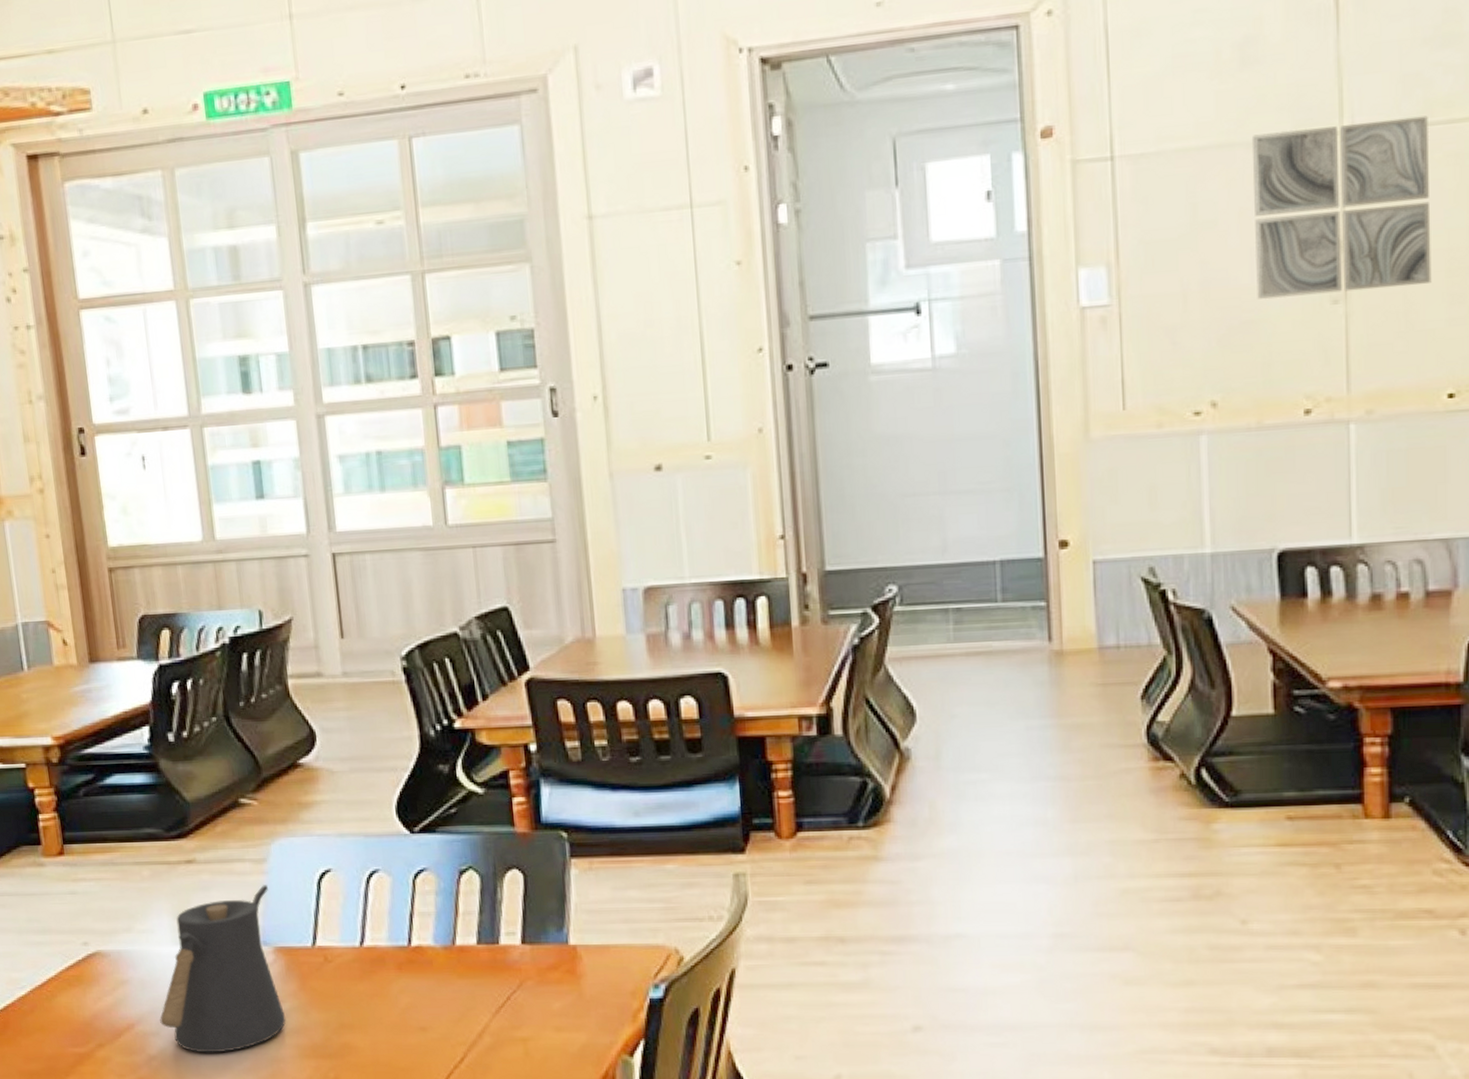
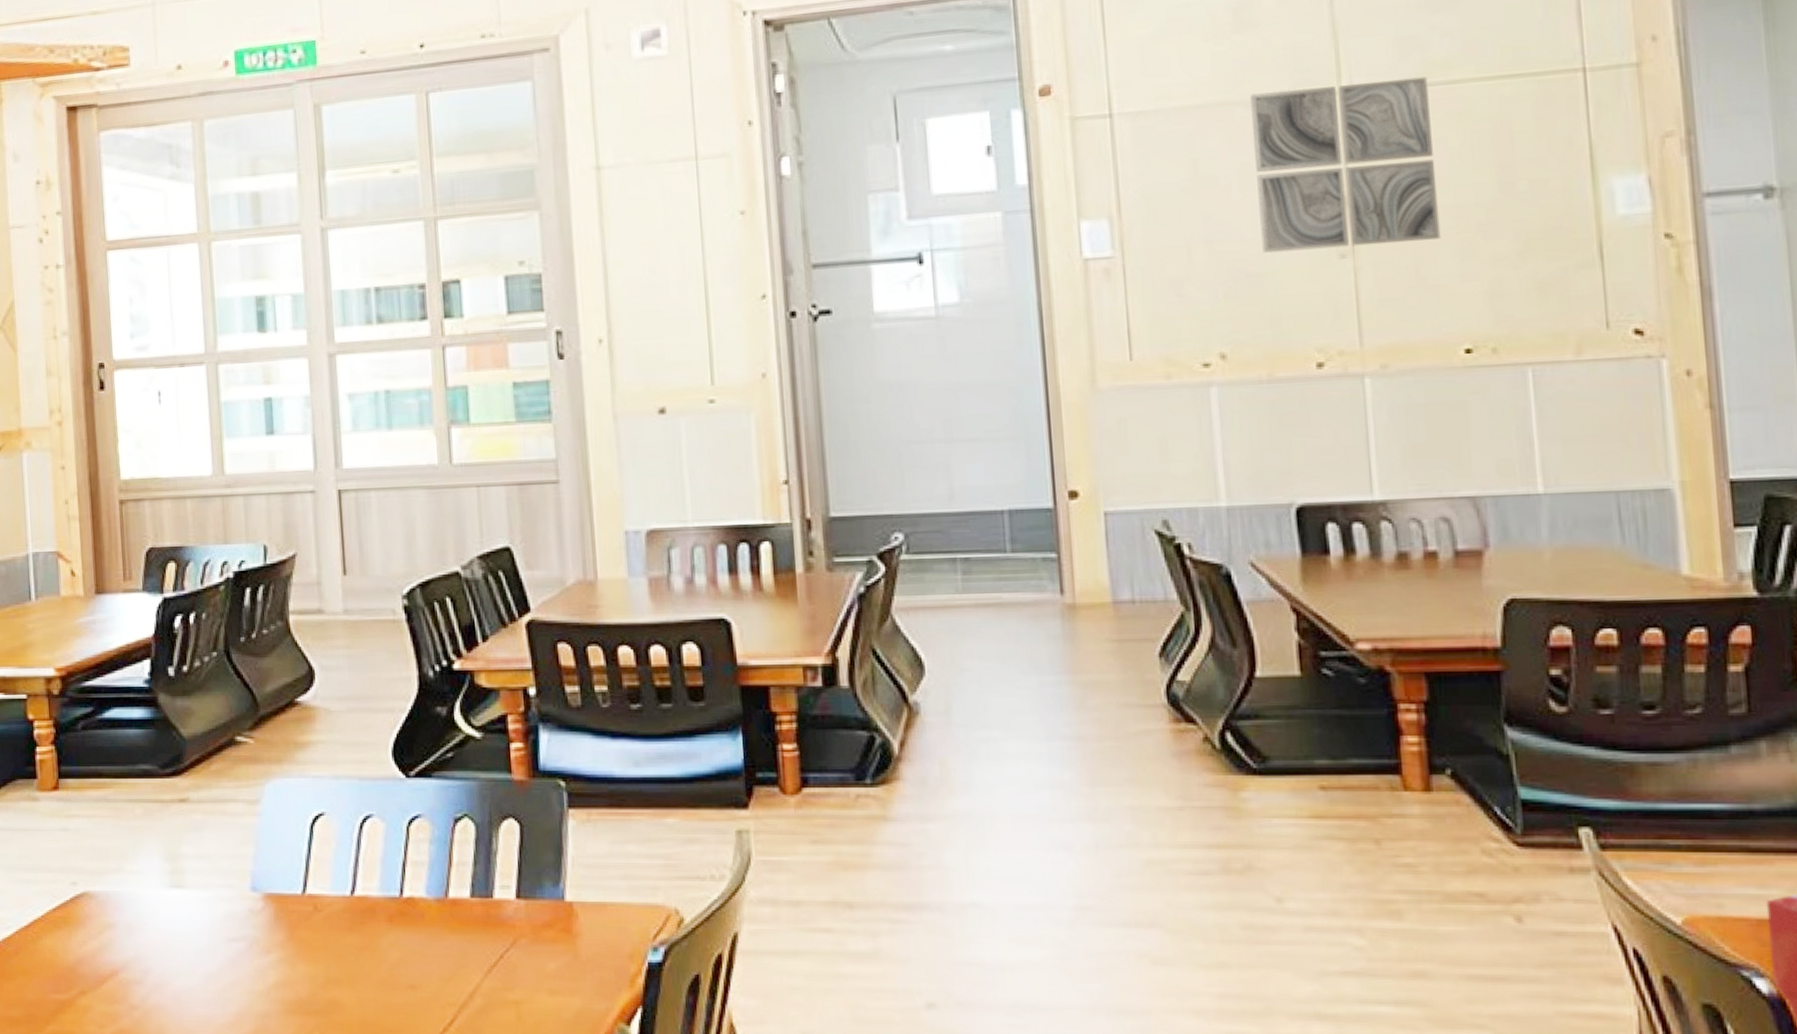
kettle: present [160,885,286,1053] -> none [144,827,273,1005]

